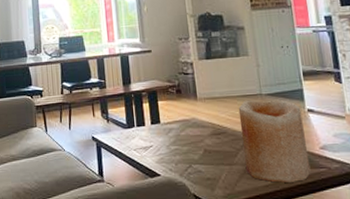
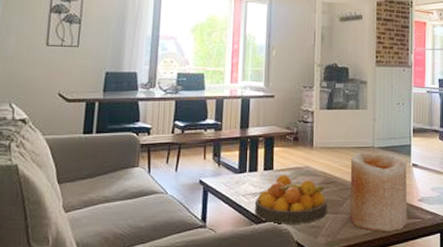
fruit bowl: none [146,127,222,178] -> present [254,174,328,225]

